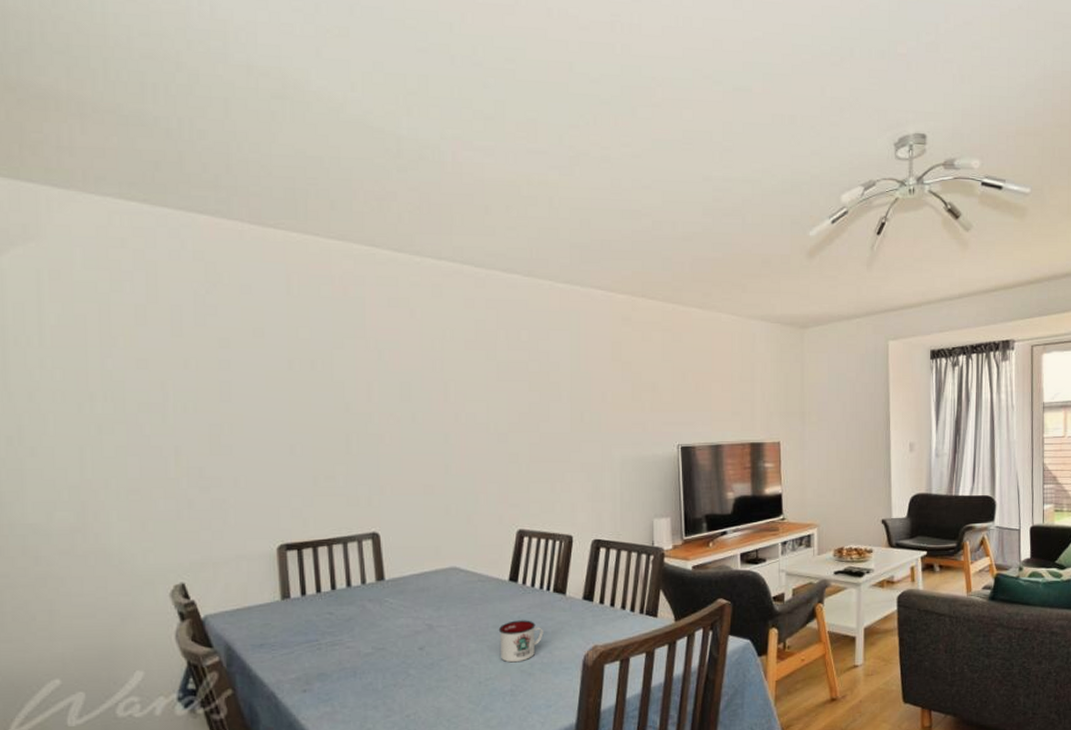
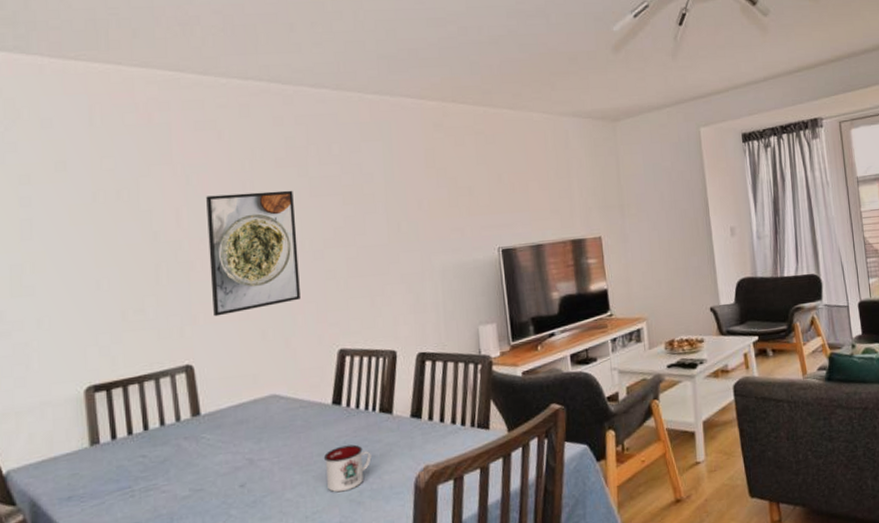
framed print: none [397,372,483,489] -> present [206,190,300,317]

